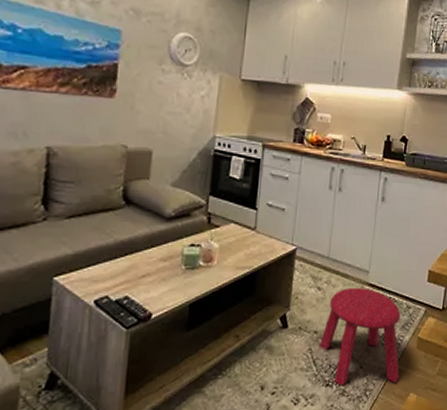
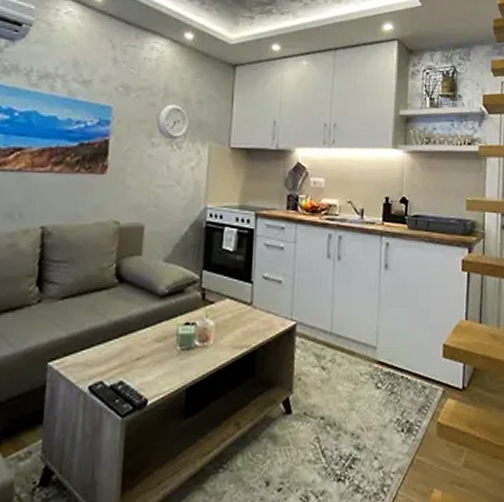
stool: present [318,287,401,386] -> none [327,365,420,481]

